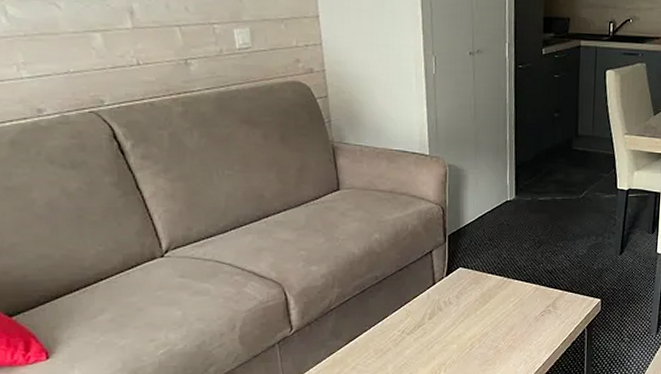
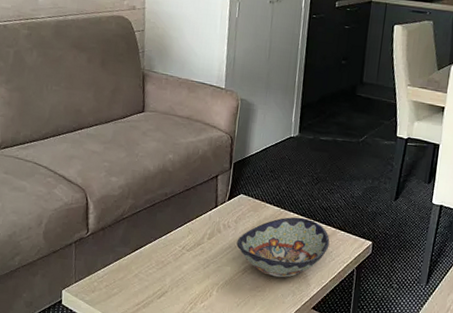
decorative bowl: none [461,284,558,348] -> present [236,217,330,278]

